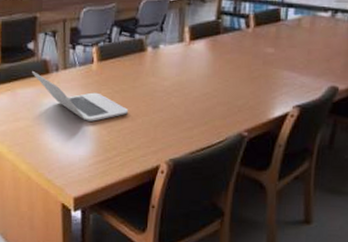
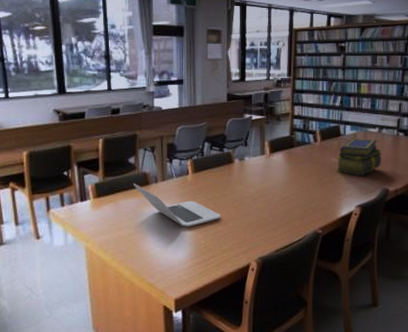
stack of books: none [271,24,335,71] -> present [336,138,383,176]

